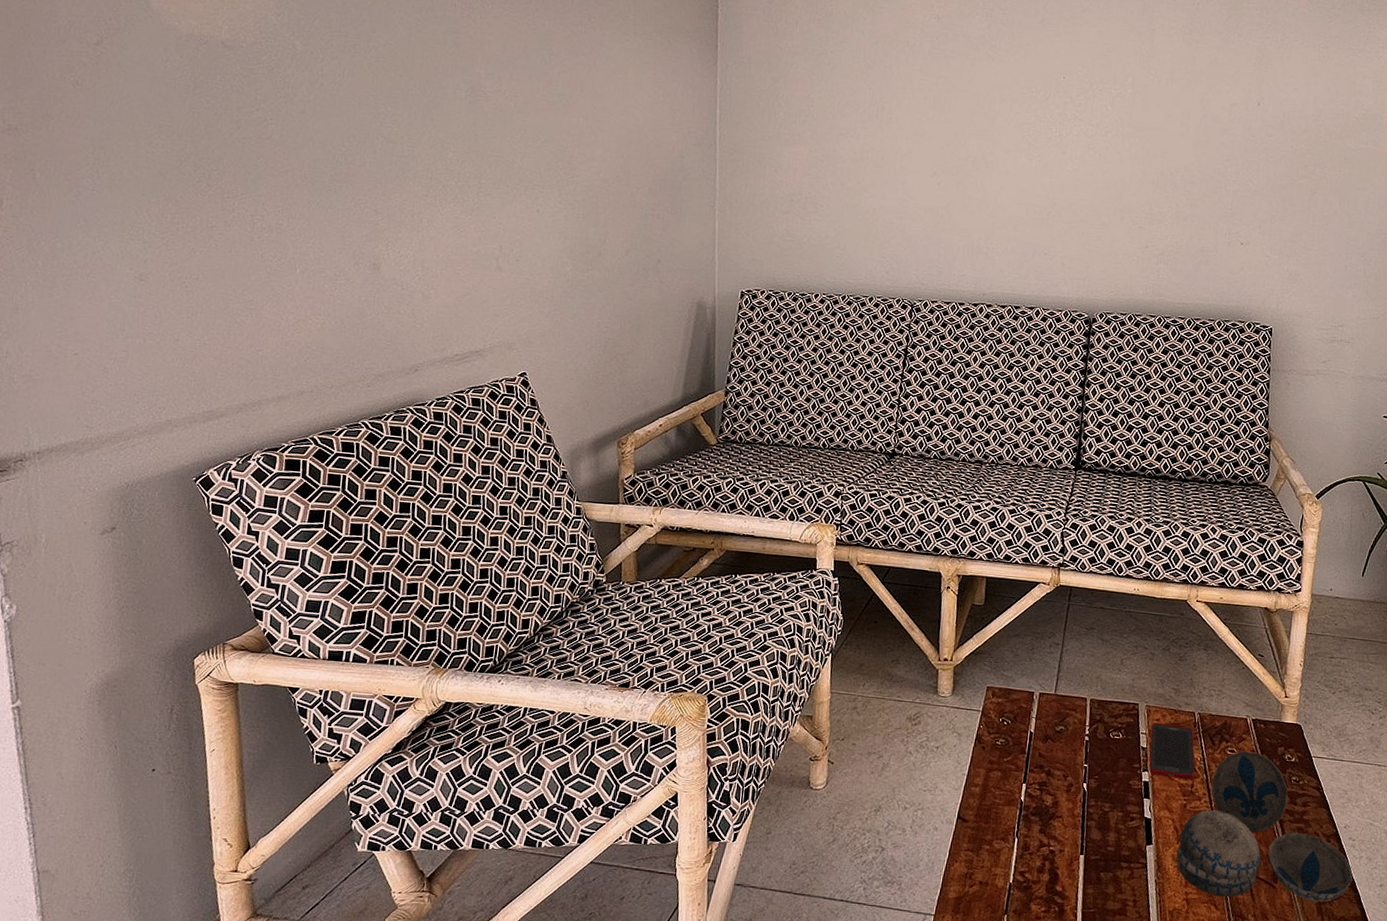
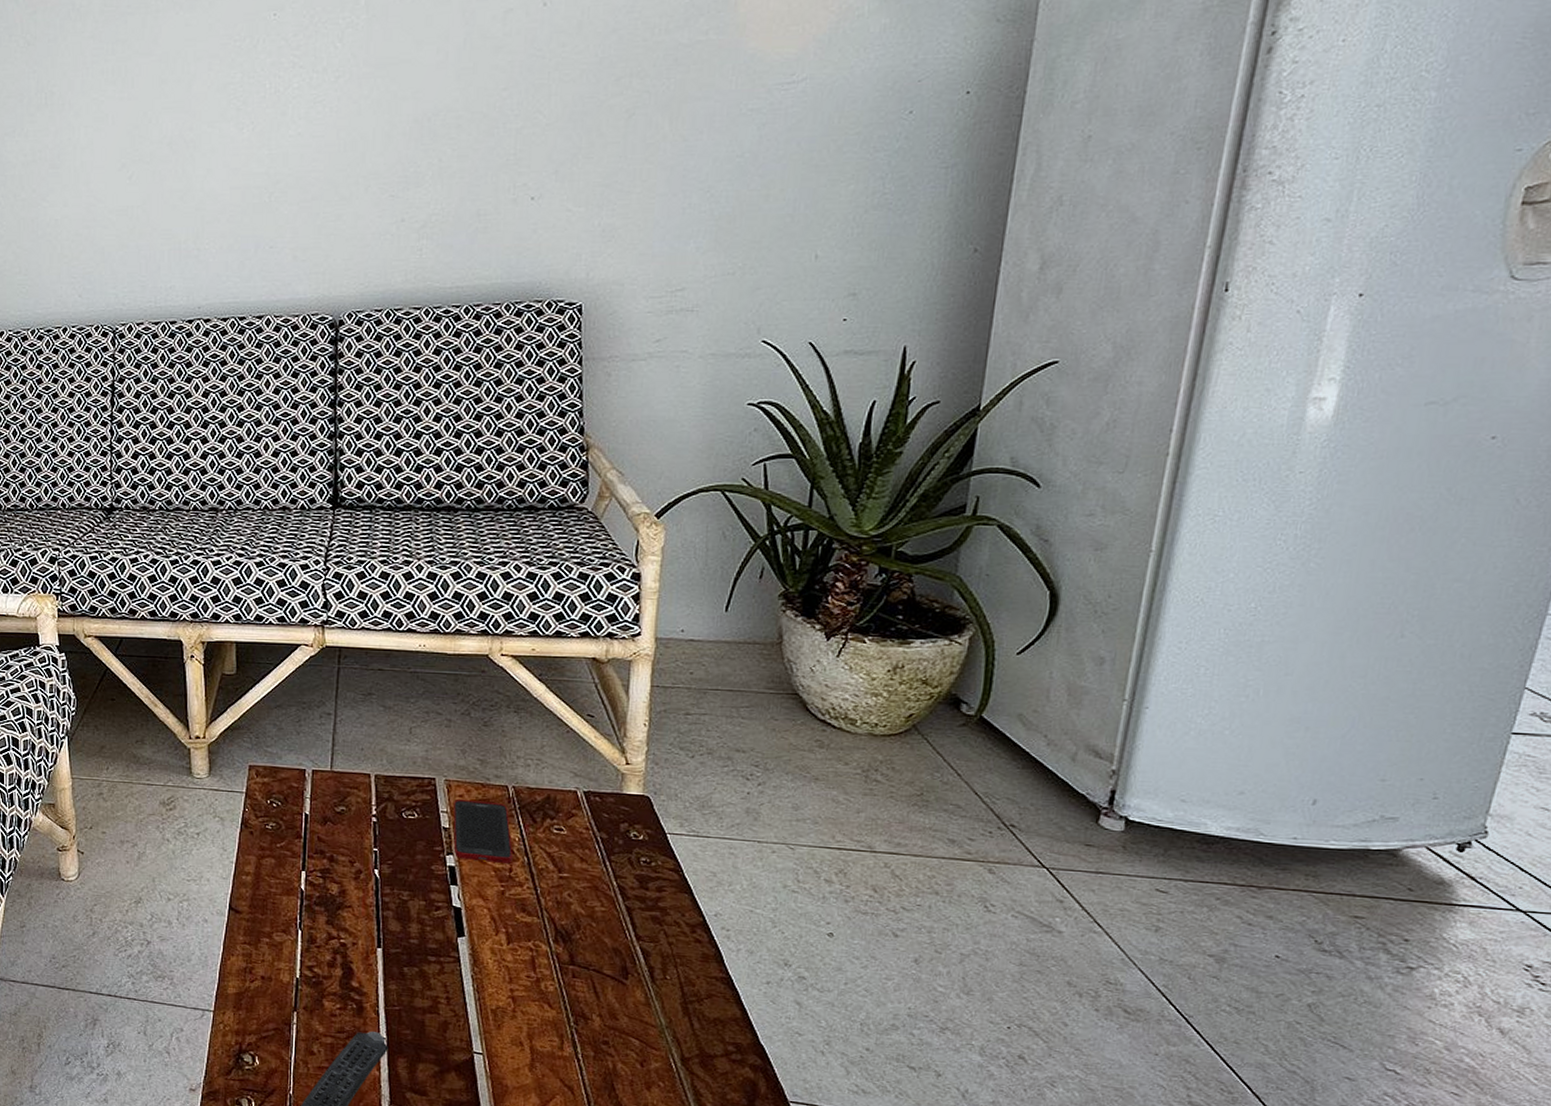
decorative bowl: present [1176,750,1353,902] -> none [495,828,729,1001]

